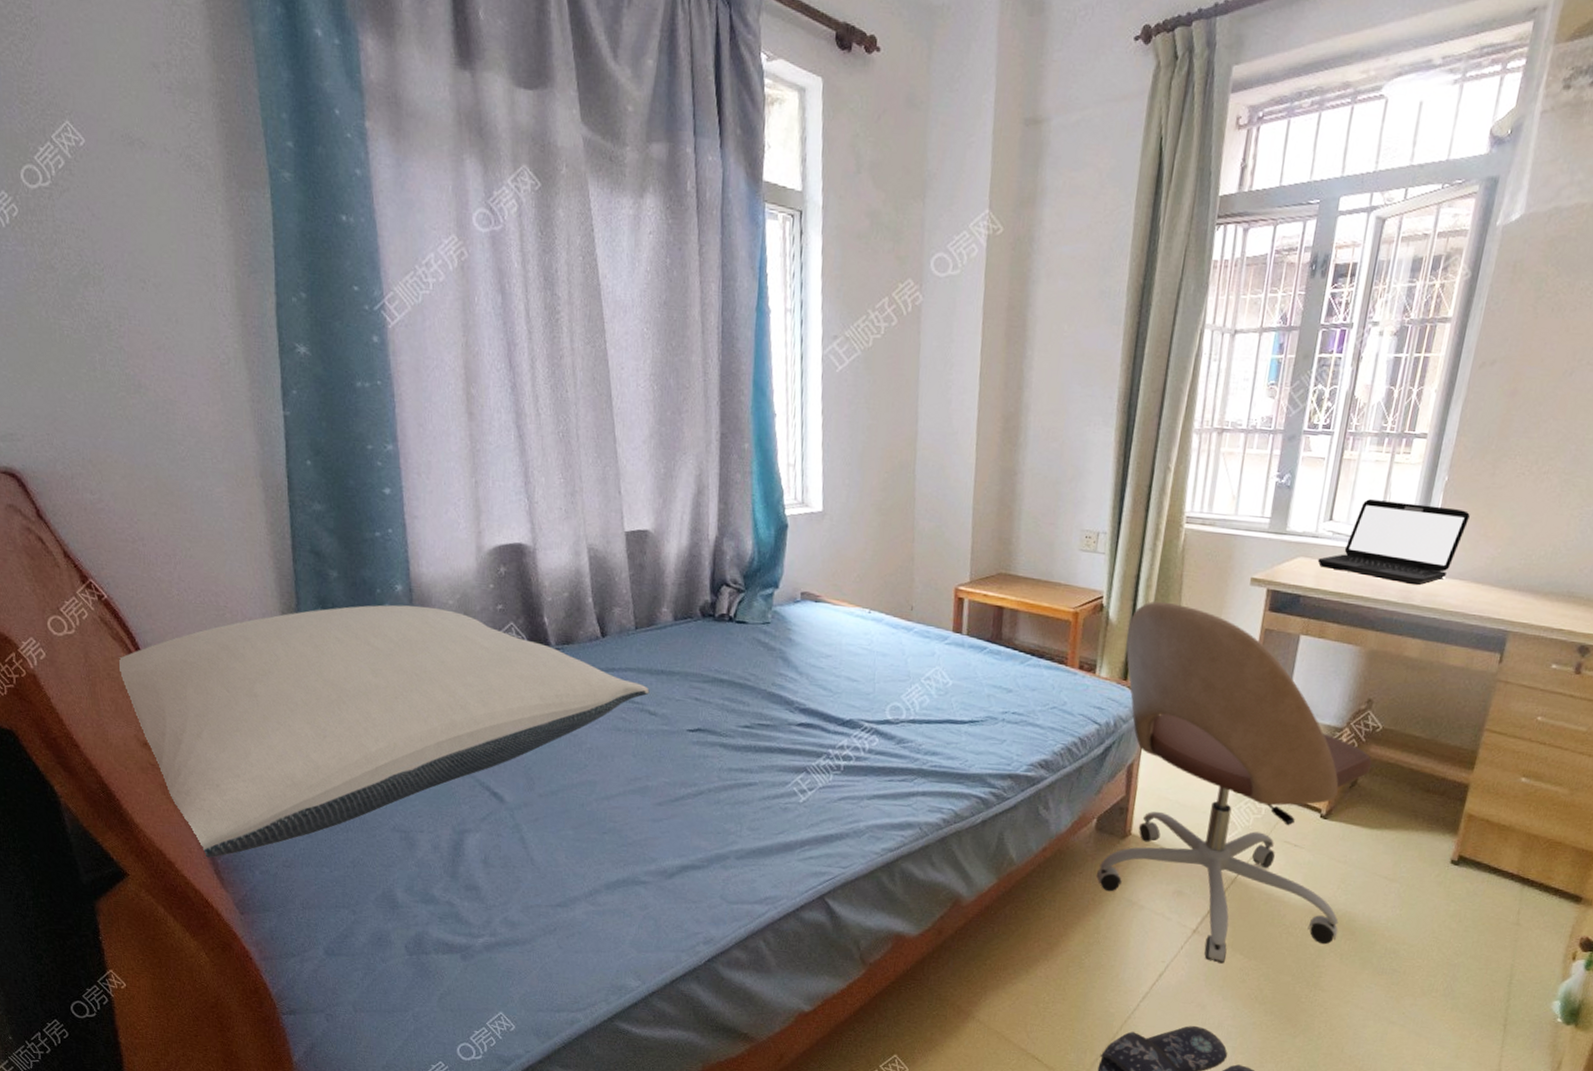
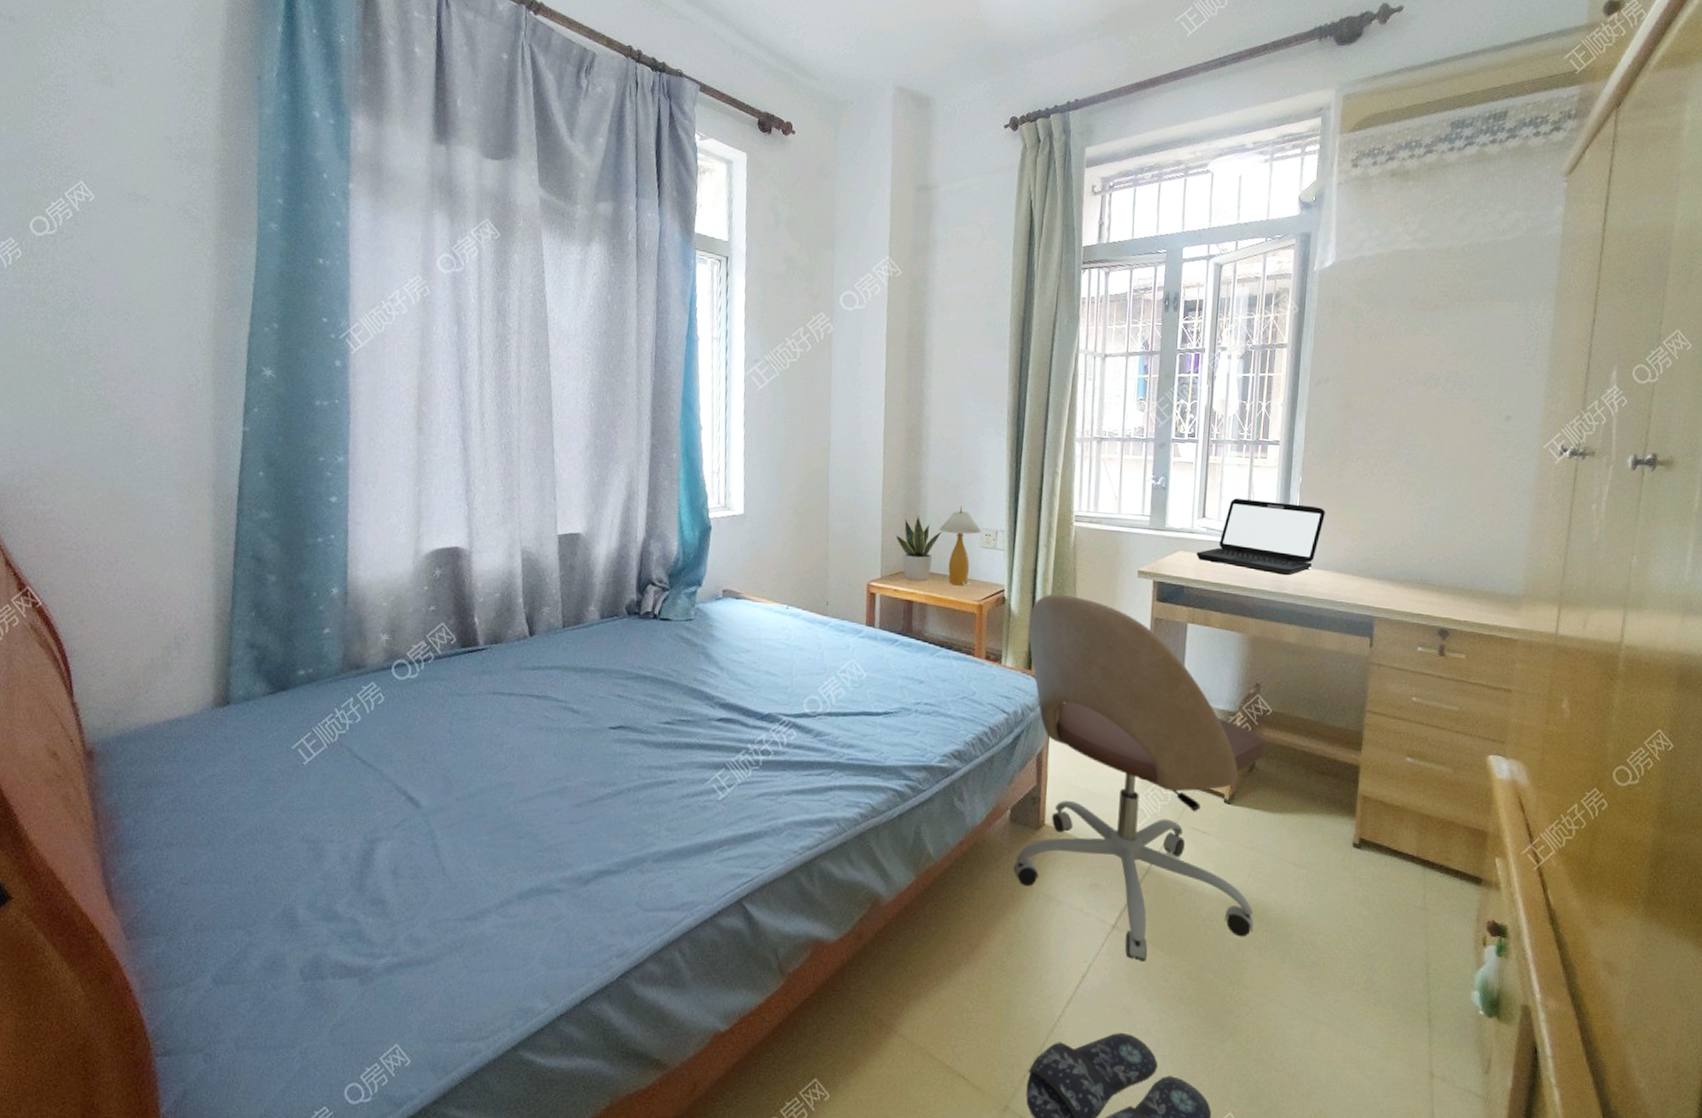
pillow: present [118,604,650,859] -> none [41,607,574,878]
potted plant: none [987,515,1038,586] -> present [895,515,942,582]
table lamp: none [1033,505,1082,593] -> present [938,506,982,587]

